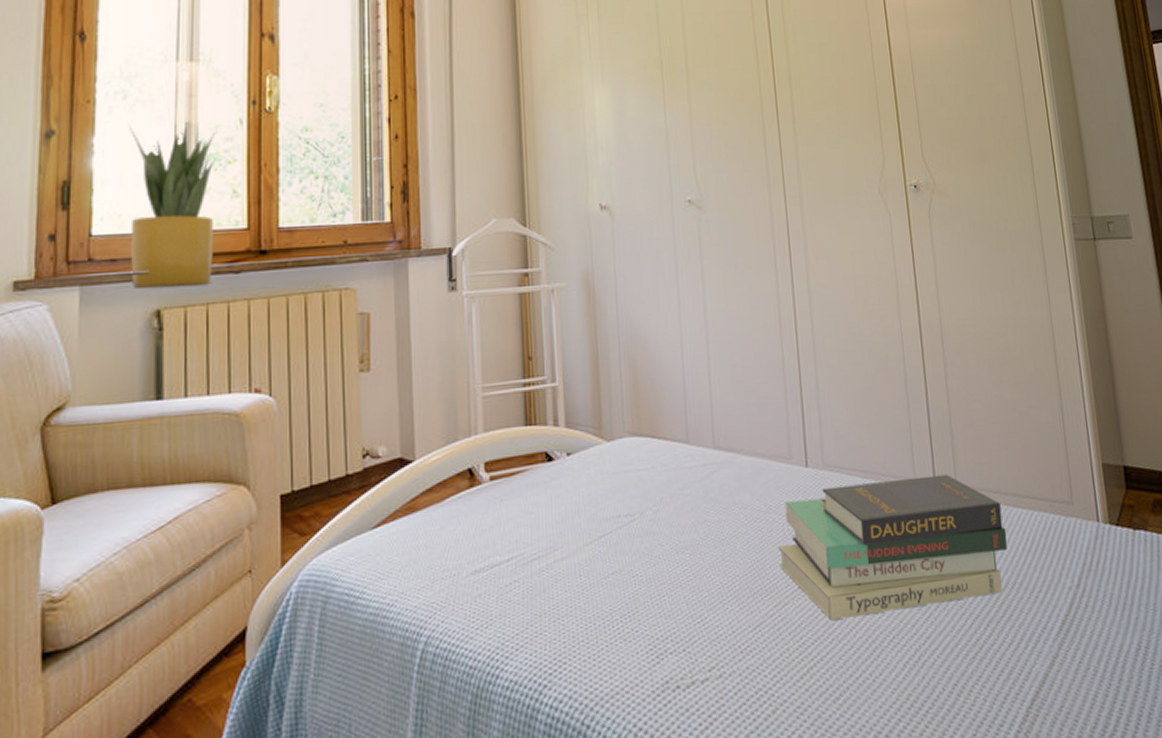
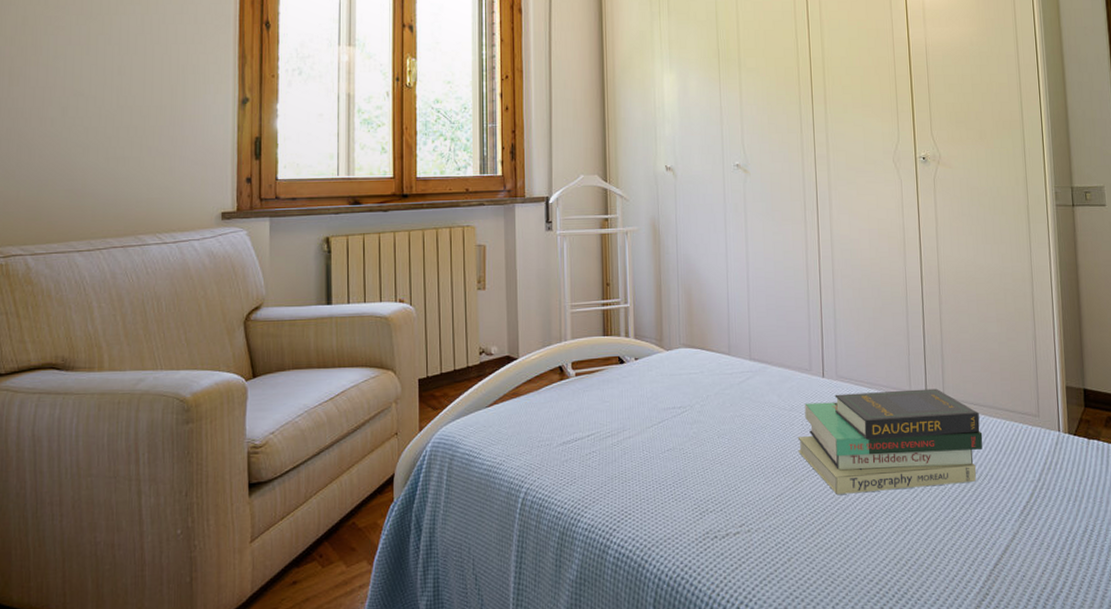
planter: present [129,122,216,290] -> none [304,93,369,222]

